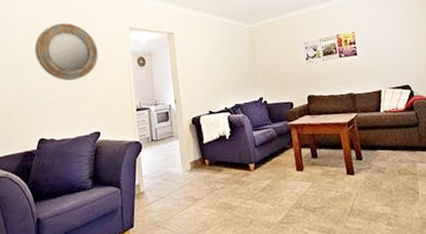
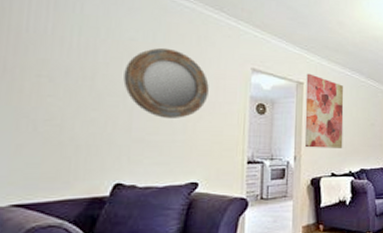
wall art: none [175,23,216,91] -> present [304,73,344,148]

